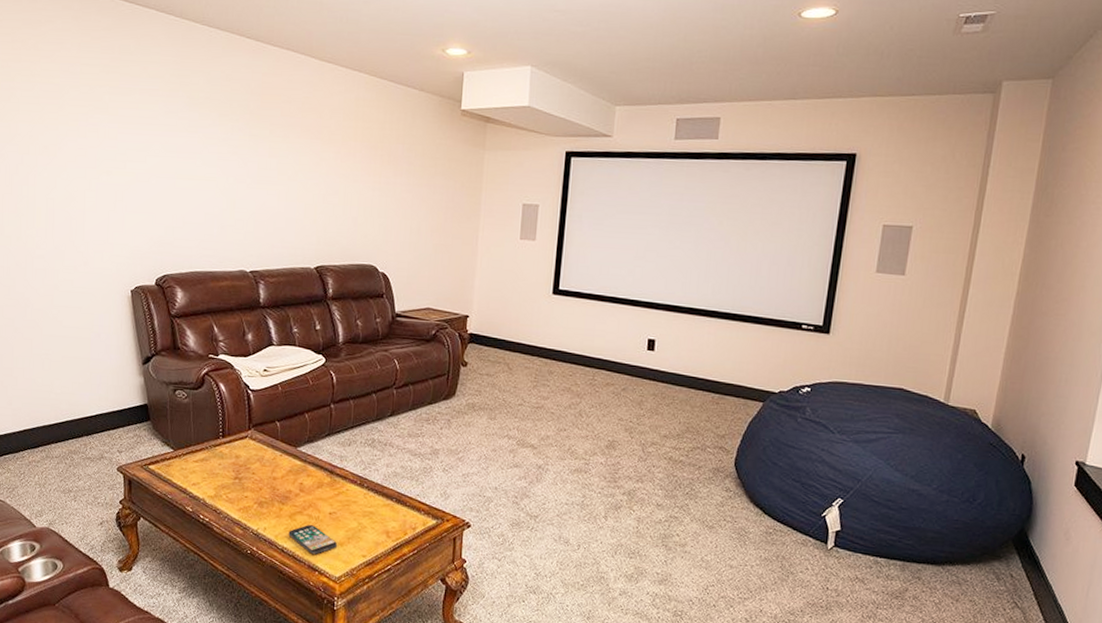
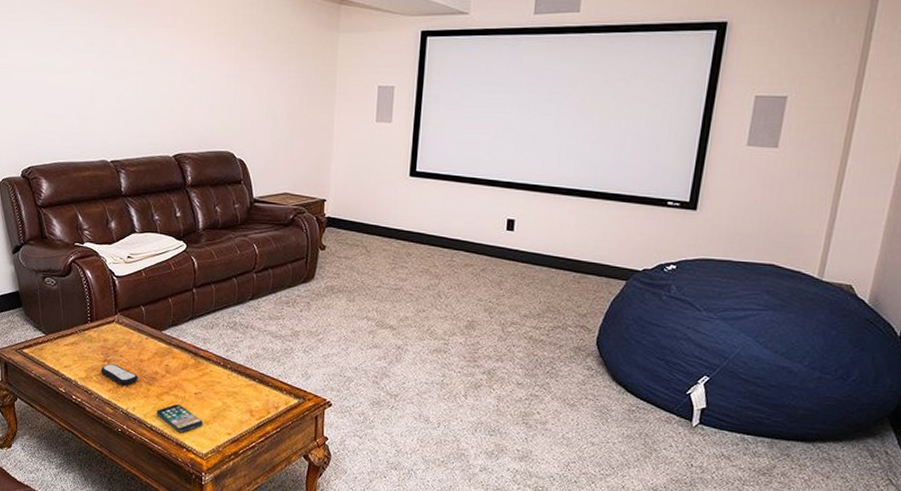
remote control: none [231,481,270,505] -> present [100,363,138,386]

